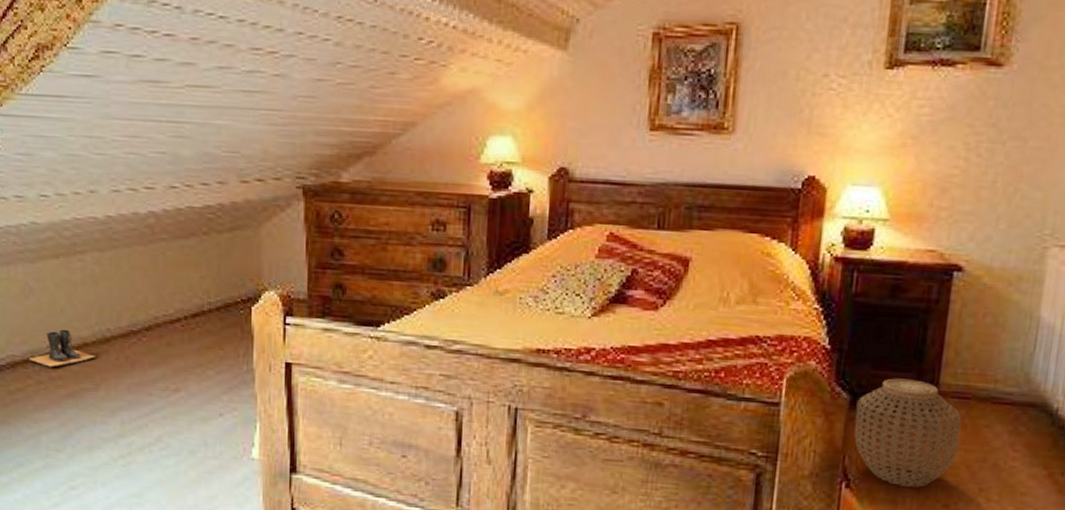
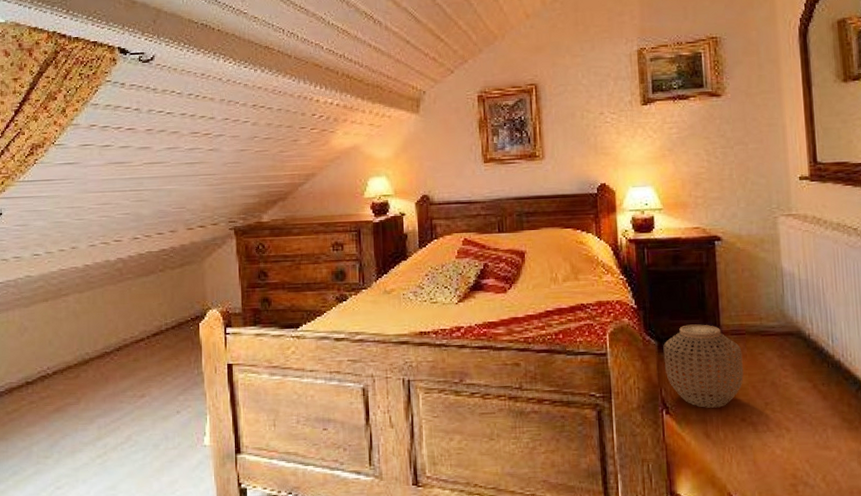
boots: present [29,329,95,368] -> none [23,357,77,389]

